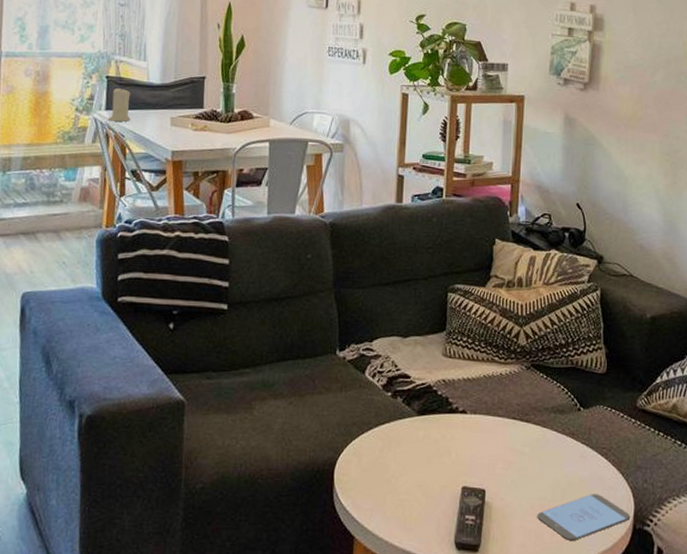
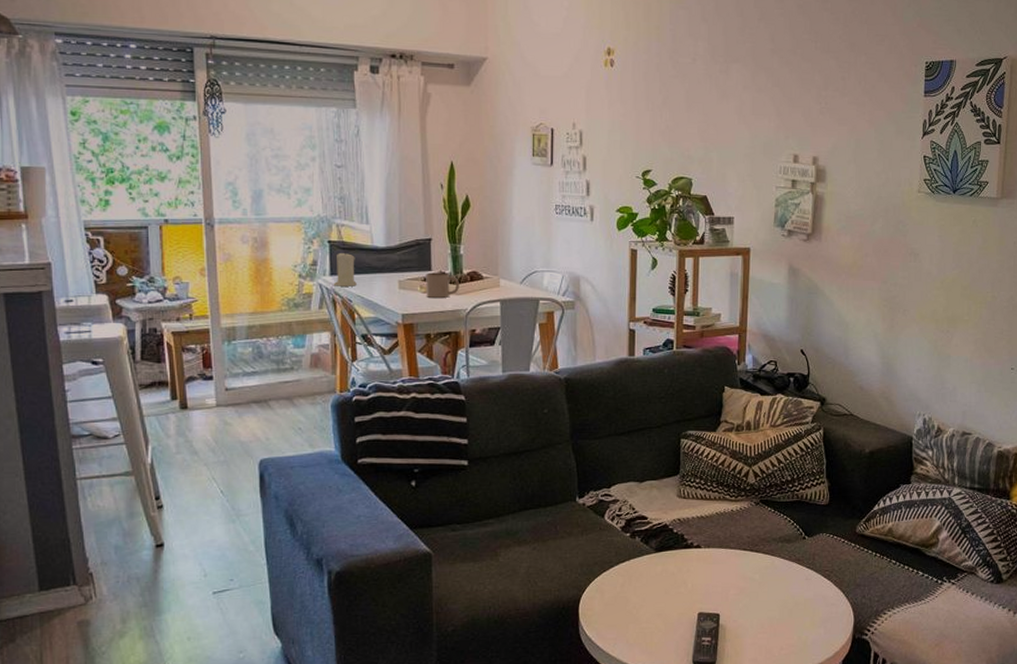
mug: none [196,110,230,136] -> present [426,272,459,298]
smartphone: present [537,494,631,540] -> none [767,611,851,652]

